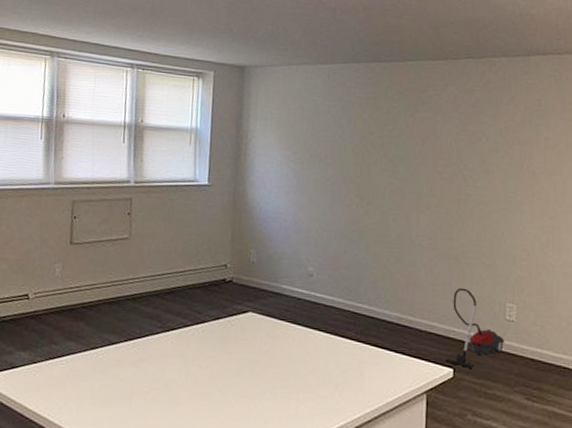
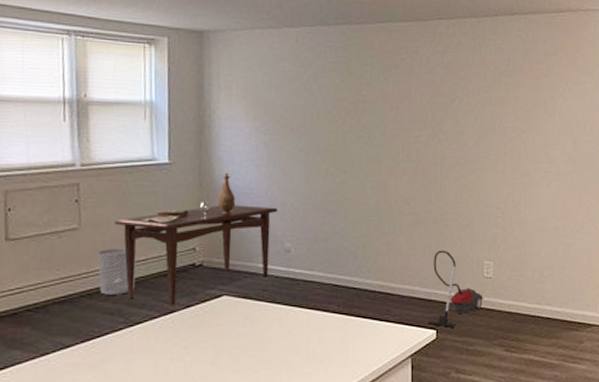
waste bin: none [143,258,176,302] -> present [98,248,137,295]
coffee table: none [159,197,303,317] -> present [115,173,278,306]

